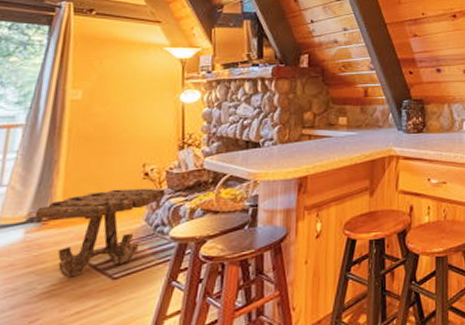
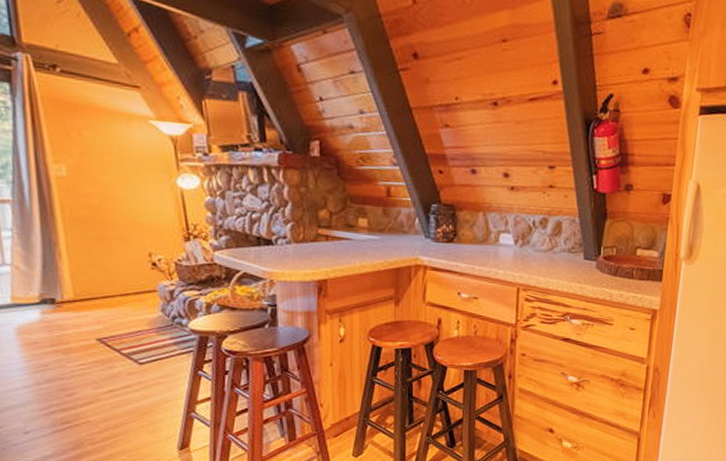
side table: present [35,188,166,278] -> none [46,277,178,359]

